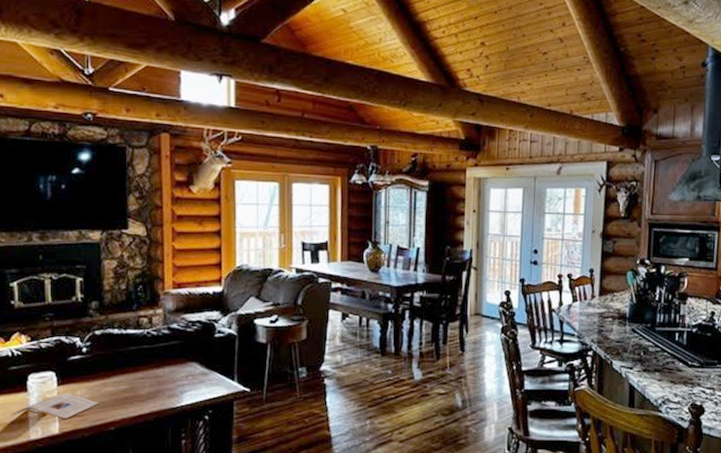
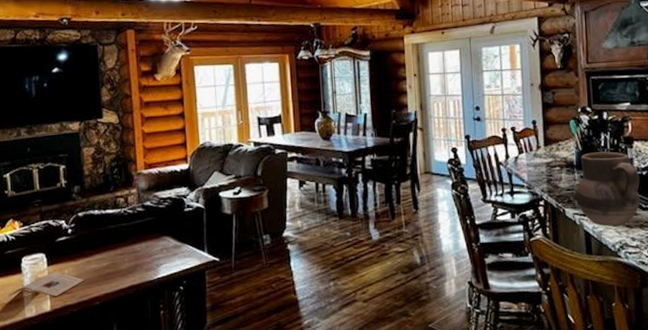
ceramic jug: none [624,306,689,381] -> present [575,151,640,226]

